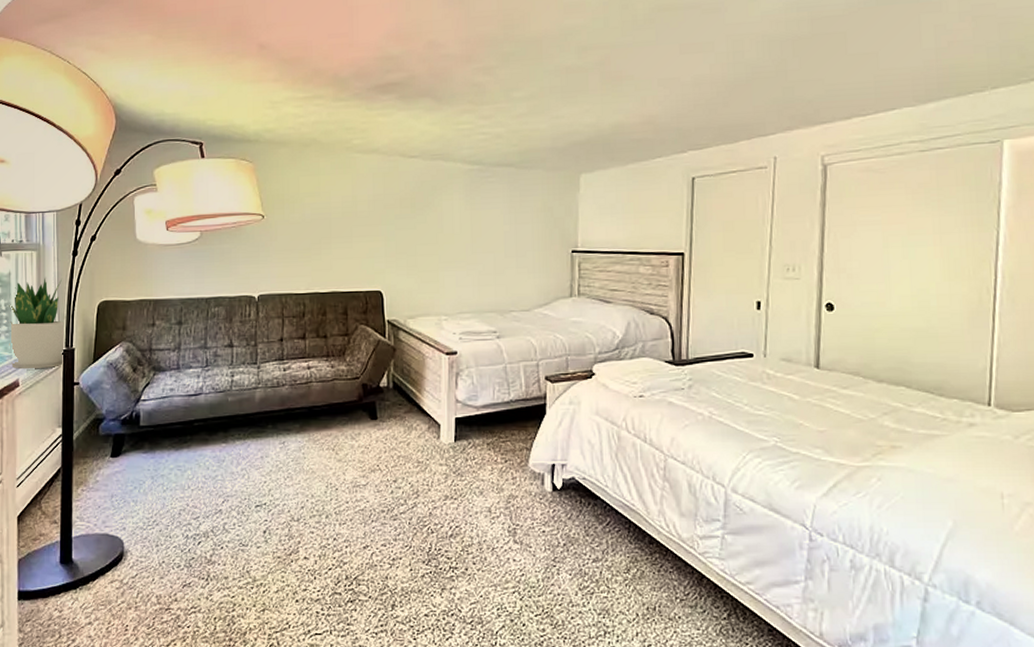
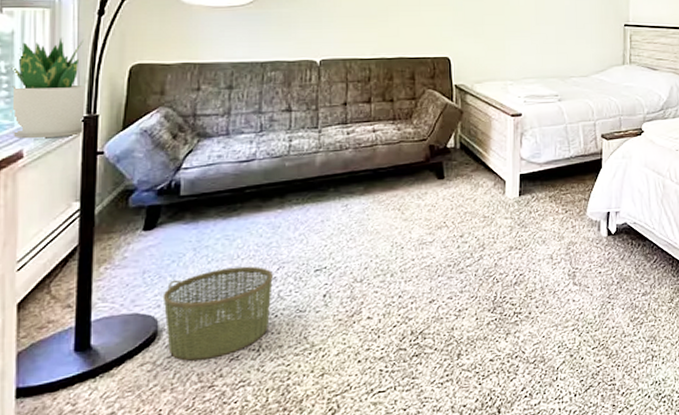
basket: none [127,497,219,583] -> present [162,266,273,361]

